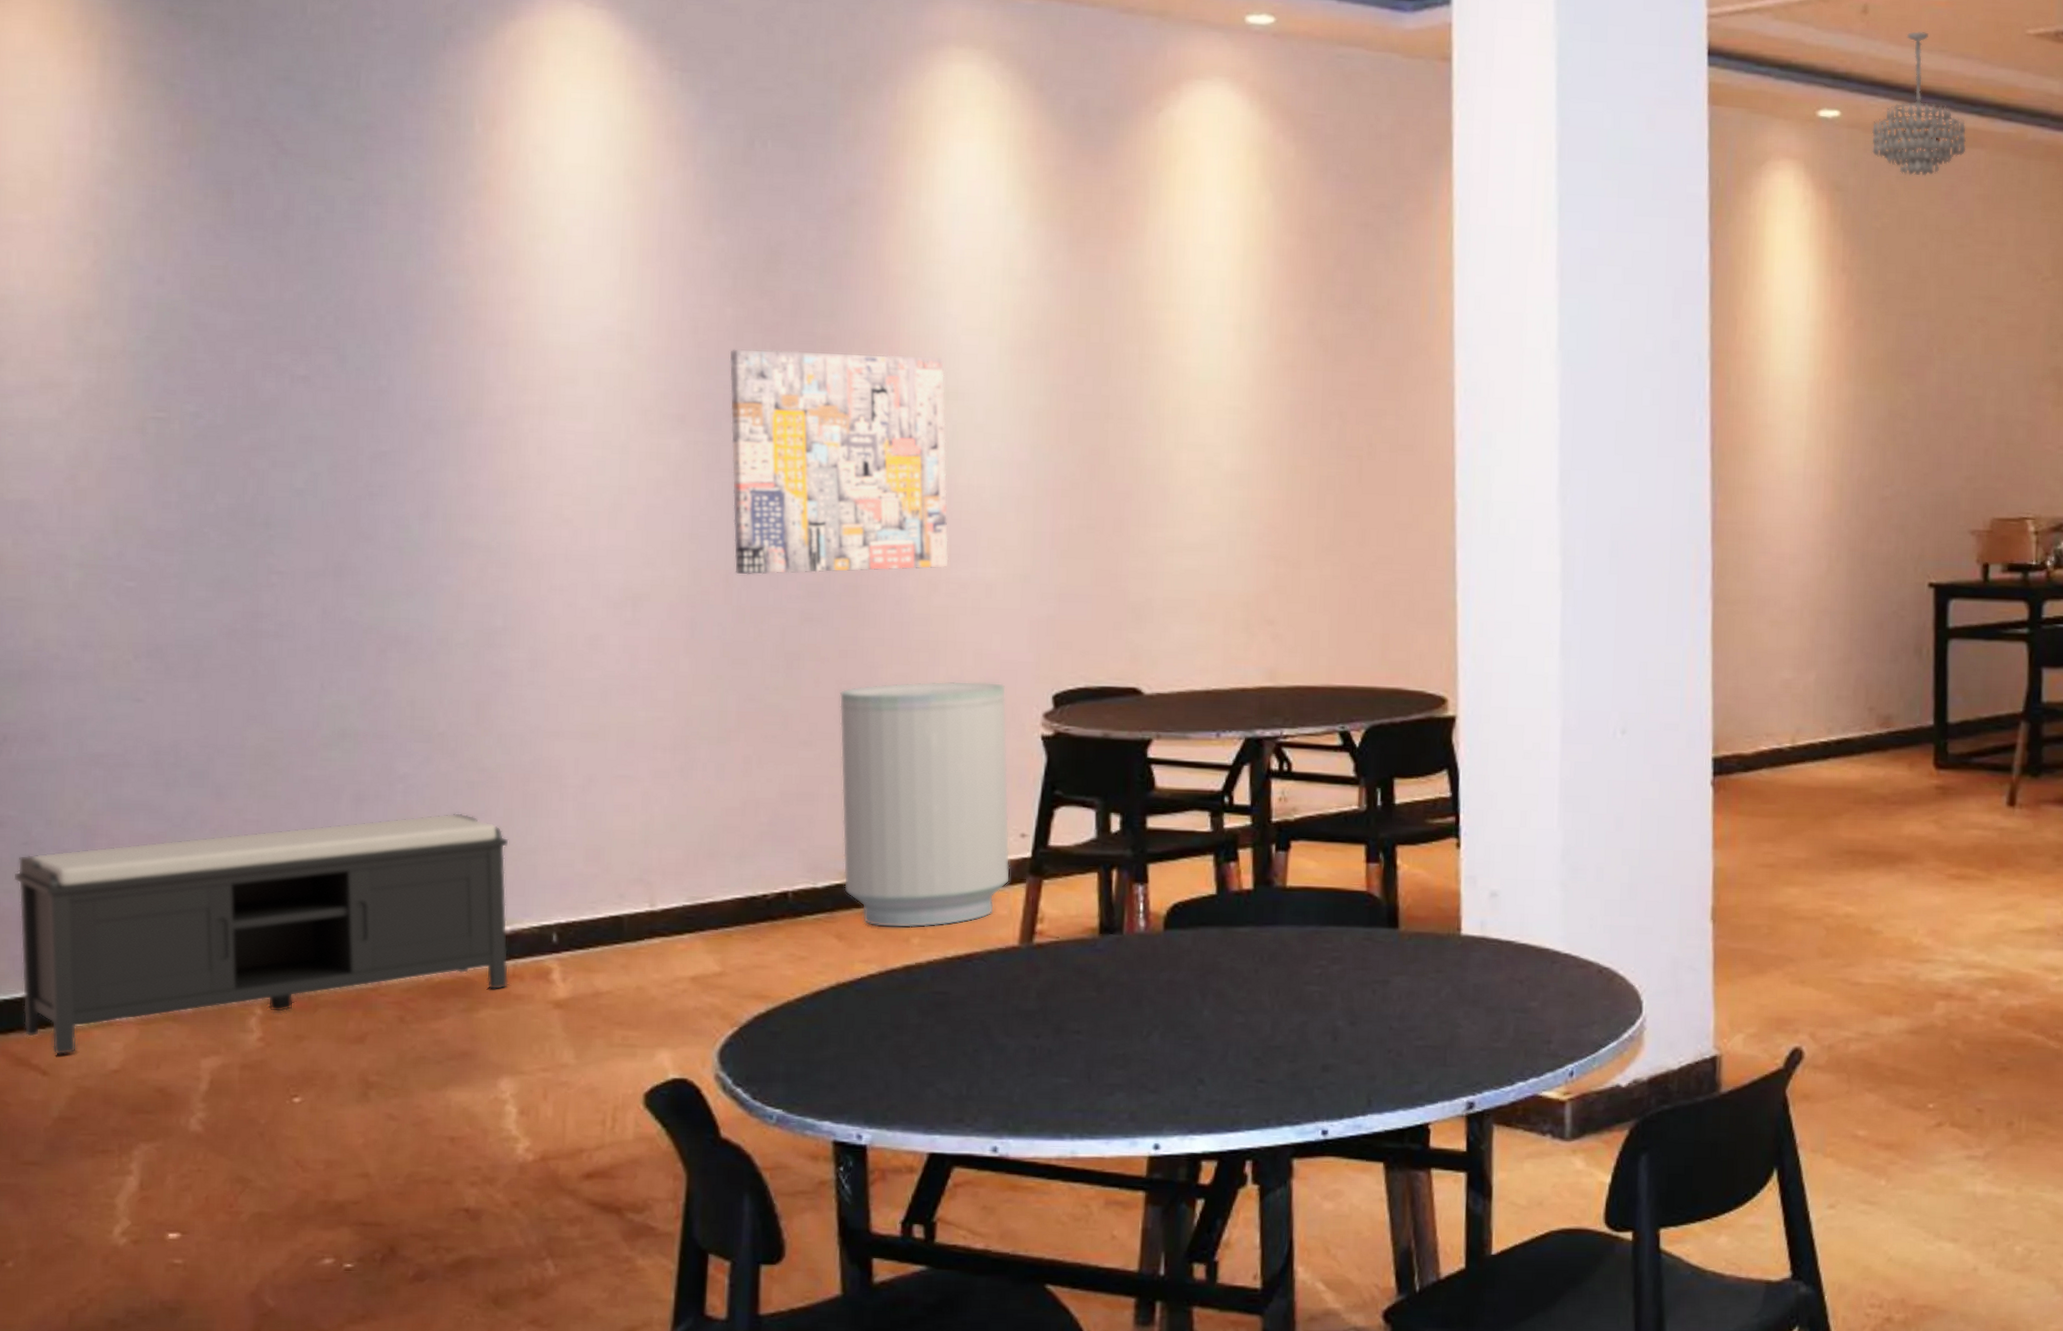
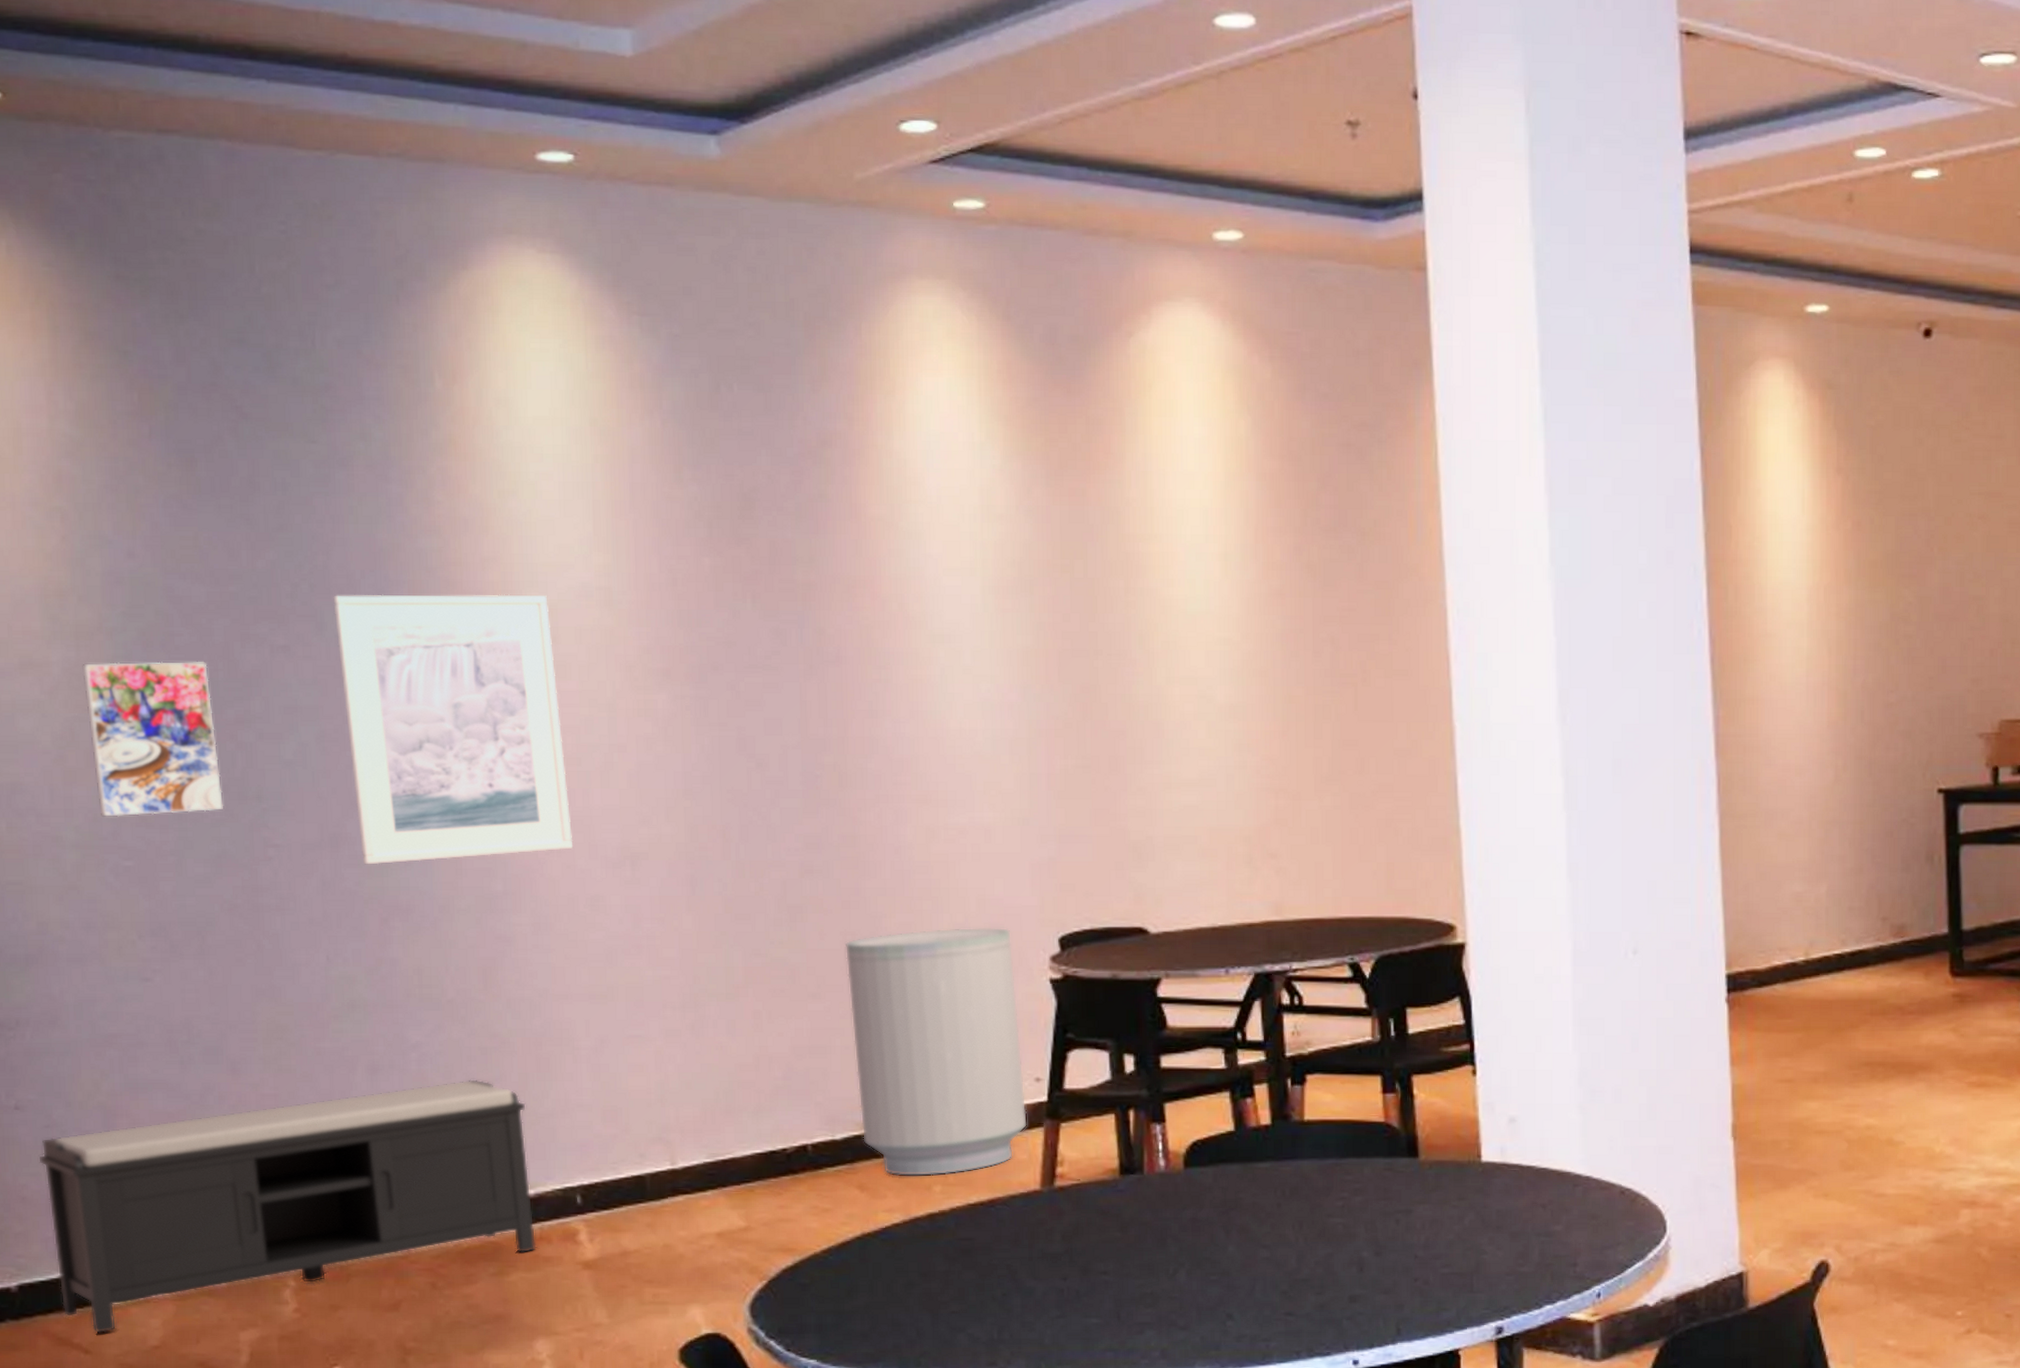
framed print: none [101,385,232,538] -> present [82,662,224,817]
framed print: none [356,329,576,596] -> present [333,594,574,865]
wall art: present [729,349,949,575] -> none [710,599,945,829]
chandelier: present [1872,31,1966,176] -> none [1862,219,1960,370]

